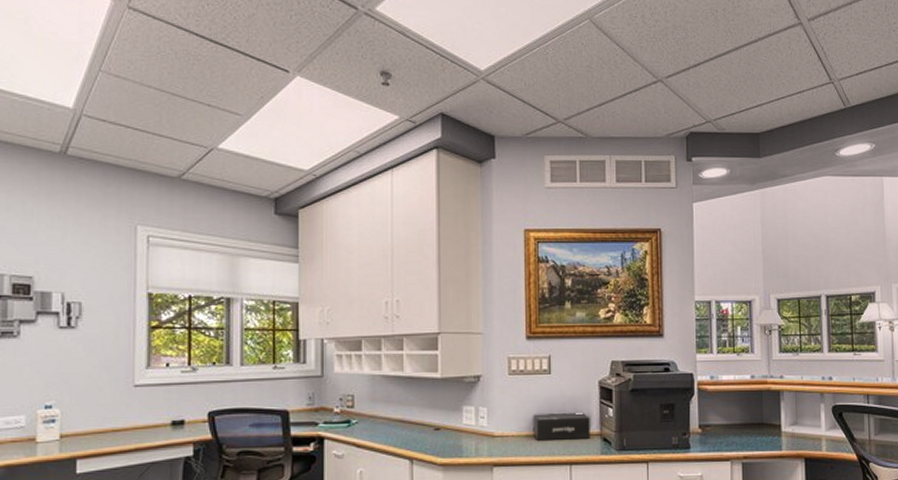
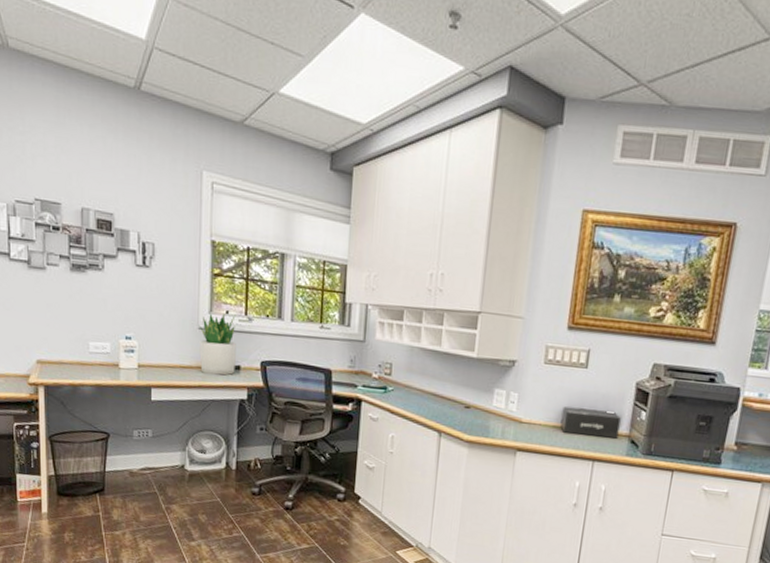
planter: none [134,365,179,434] -> present [199,312,236,376]

